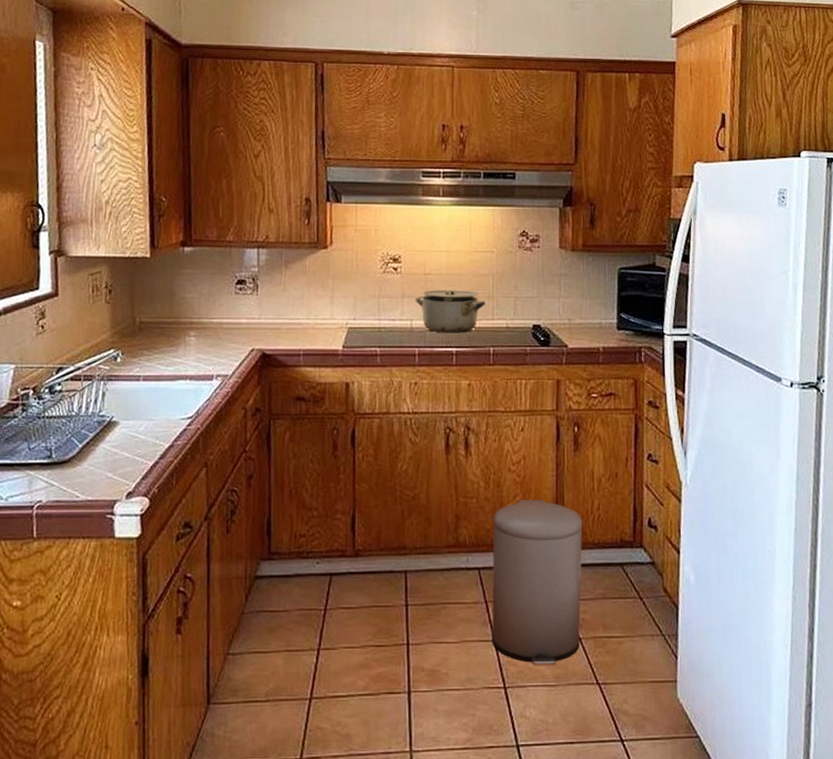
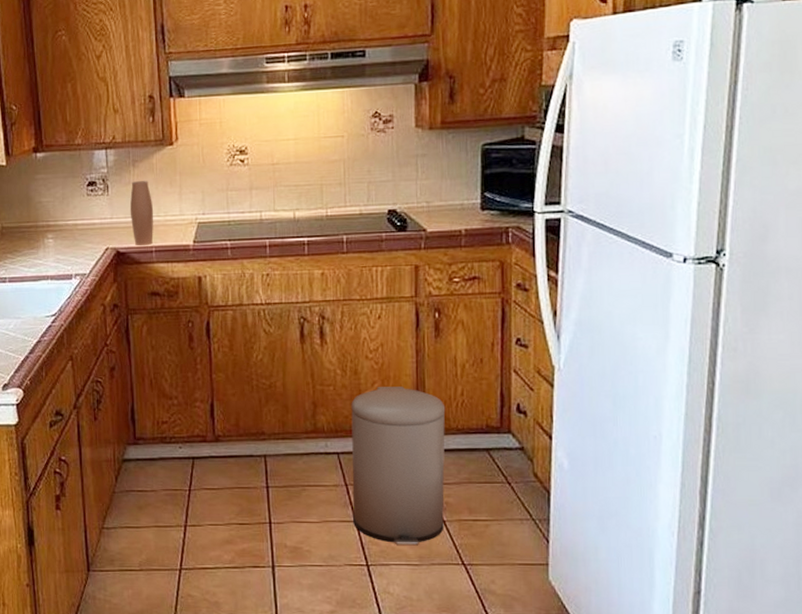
vase: none [279,282,304,349] -> present [129,181,154,246]
saucepan: present [415,290,485,333] -> none [263,178,337,223]

